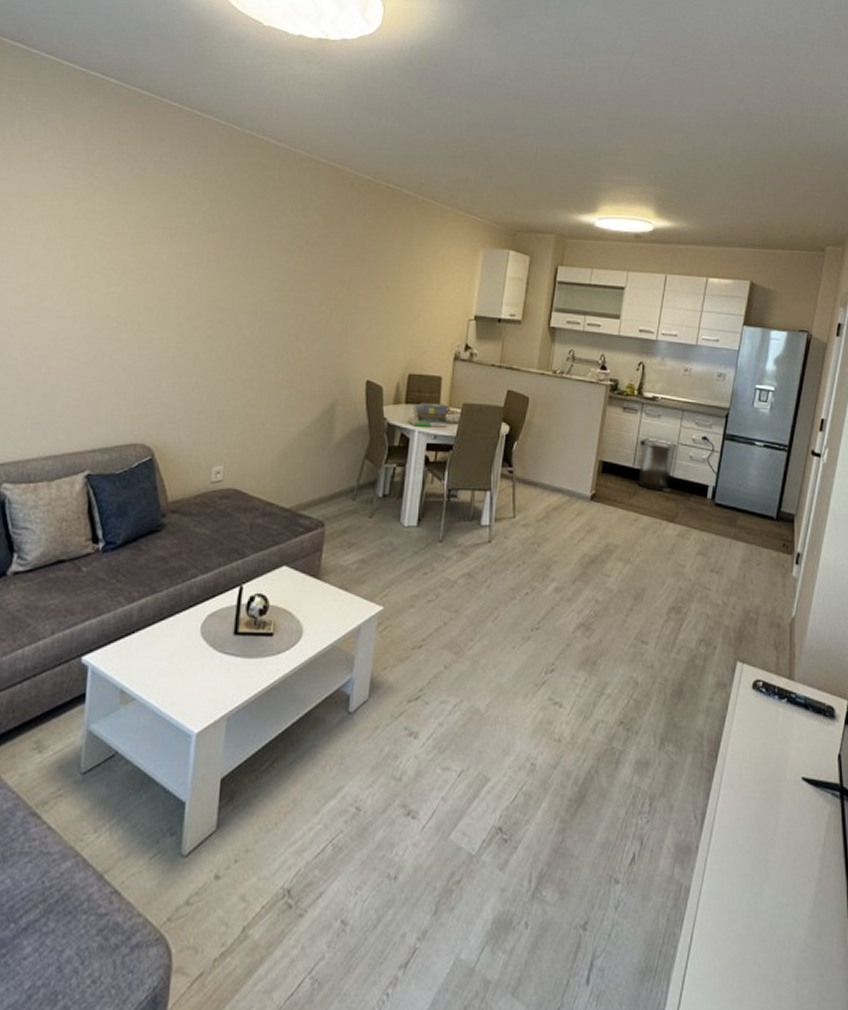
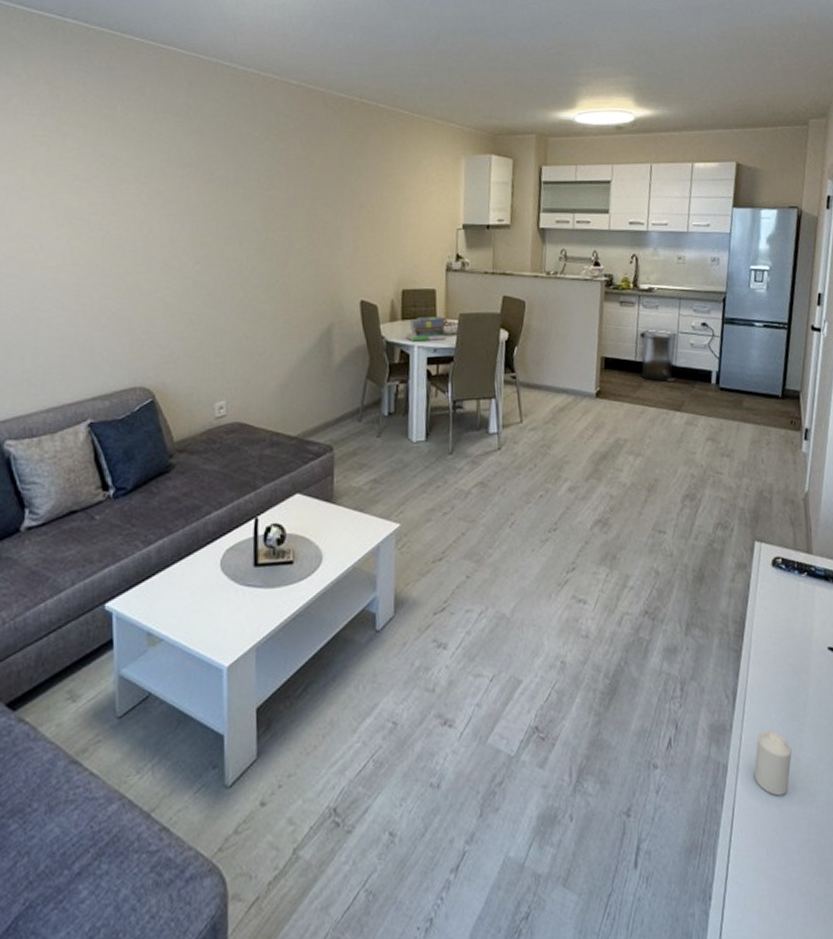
candle: none [716,857,757,925] -> present [754,730,792,796]

